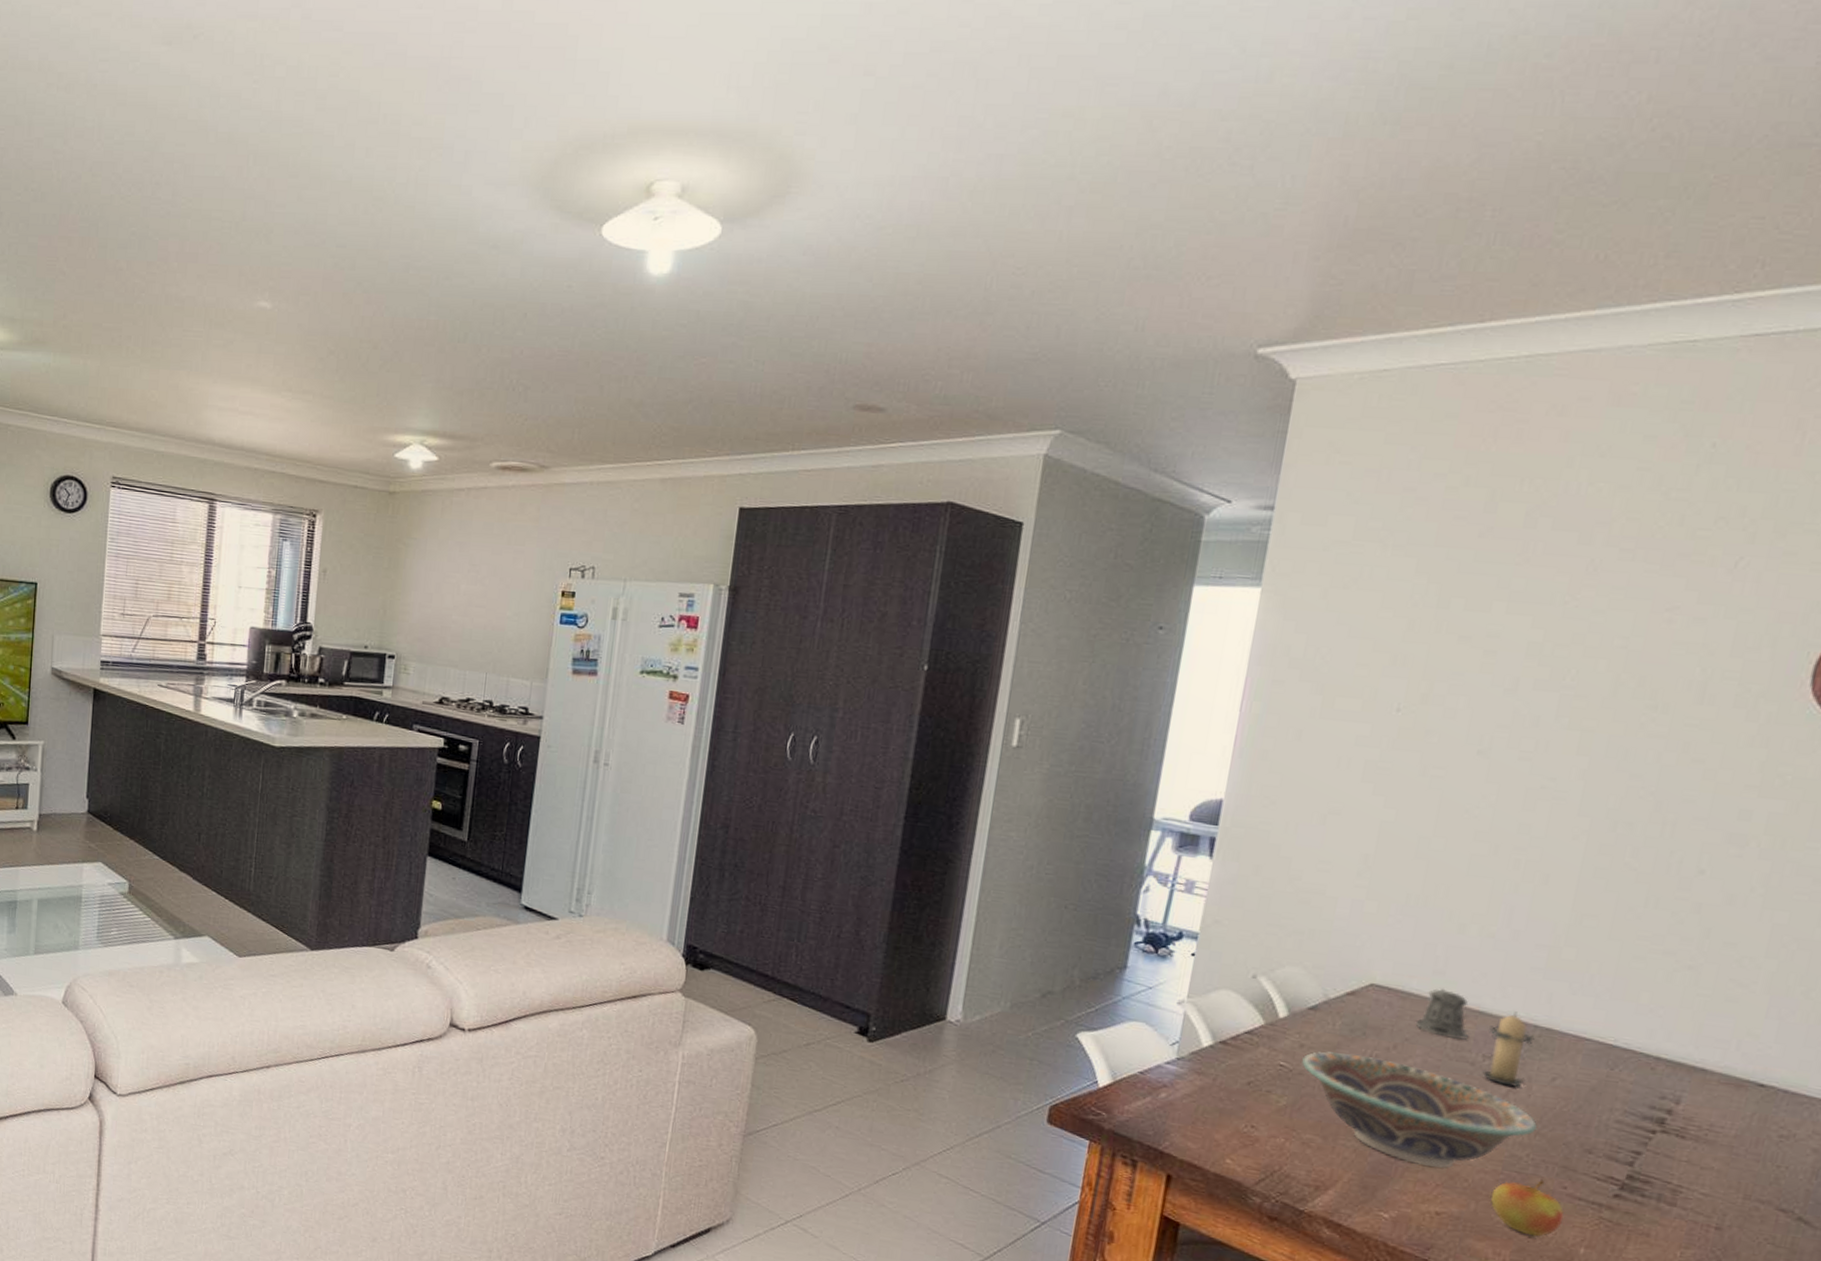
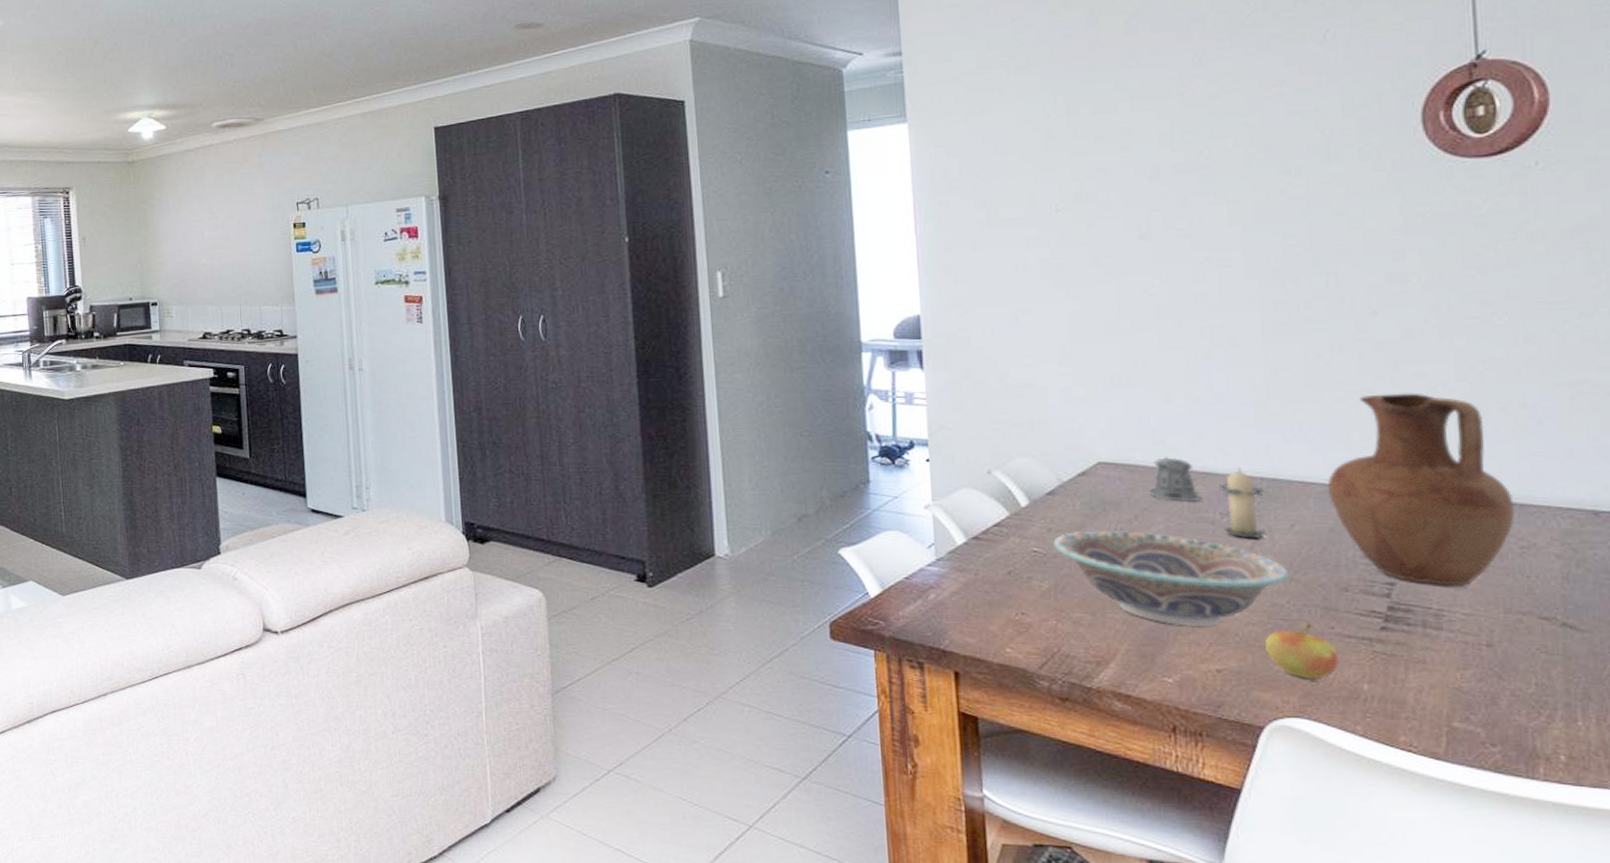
vase: none [1598,957,1788,1166] -> present [1327,393,1515,586]

